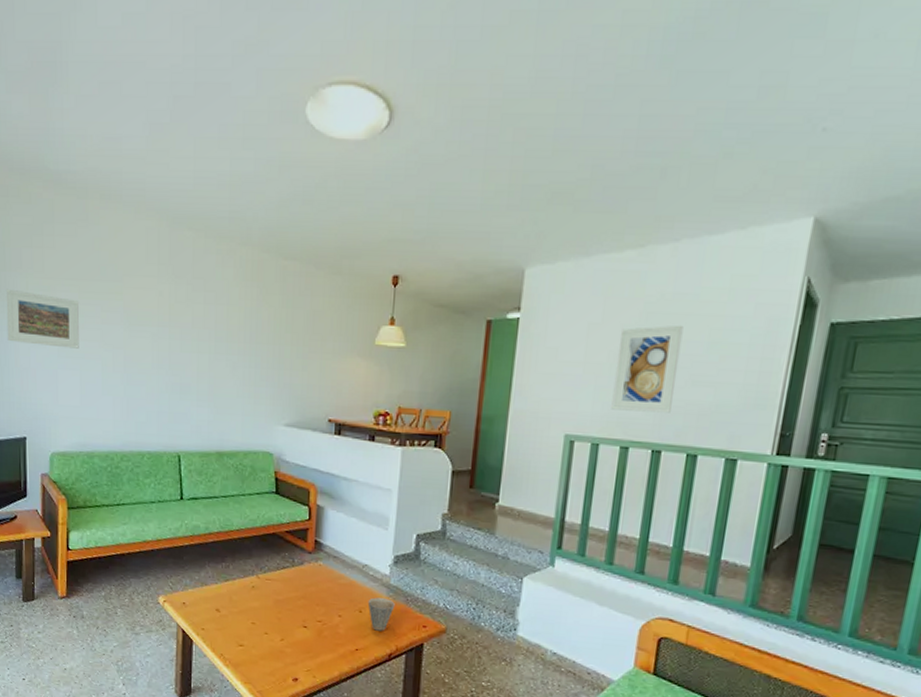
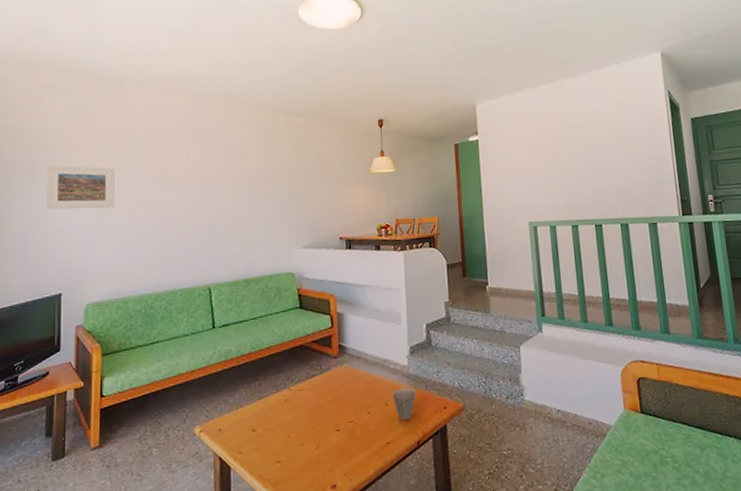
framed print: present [611,325,684,413] -> none [553,131,601,199]

